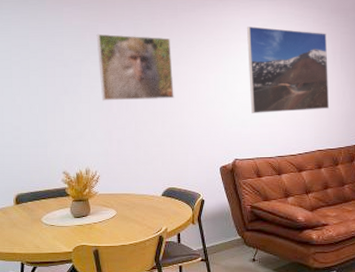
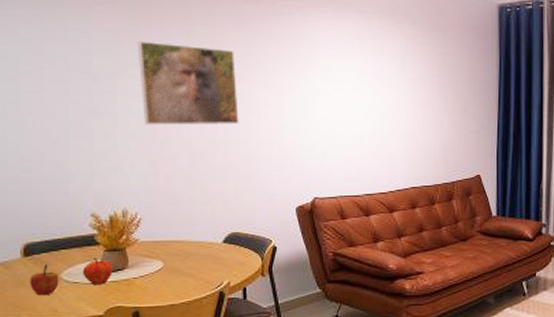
apple: none [20,211,41,235] -> present [30,264,59,296]
fruit: none [57,206,80,228] -> present [82,257,114,286]
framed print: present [247,26,329,113] -> none [329,41,424,144]

